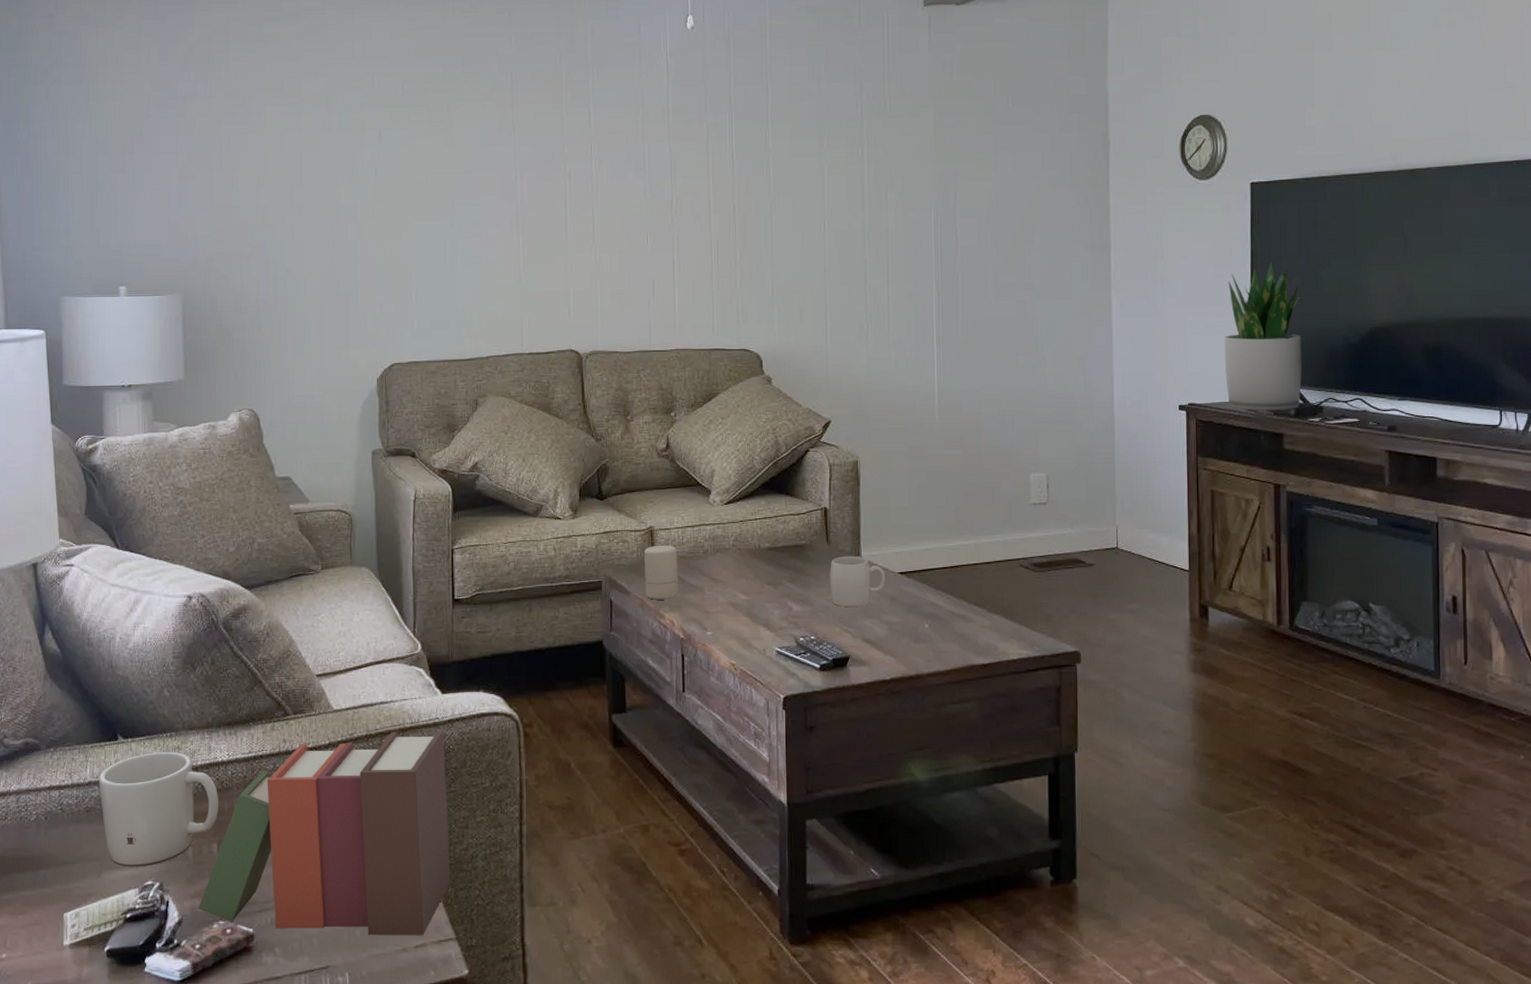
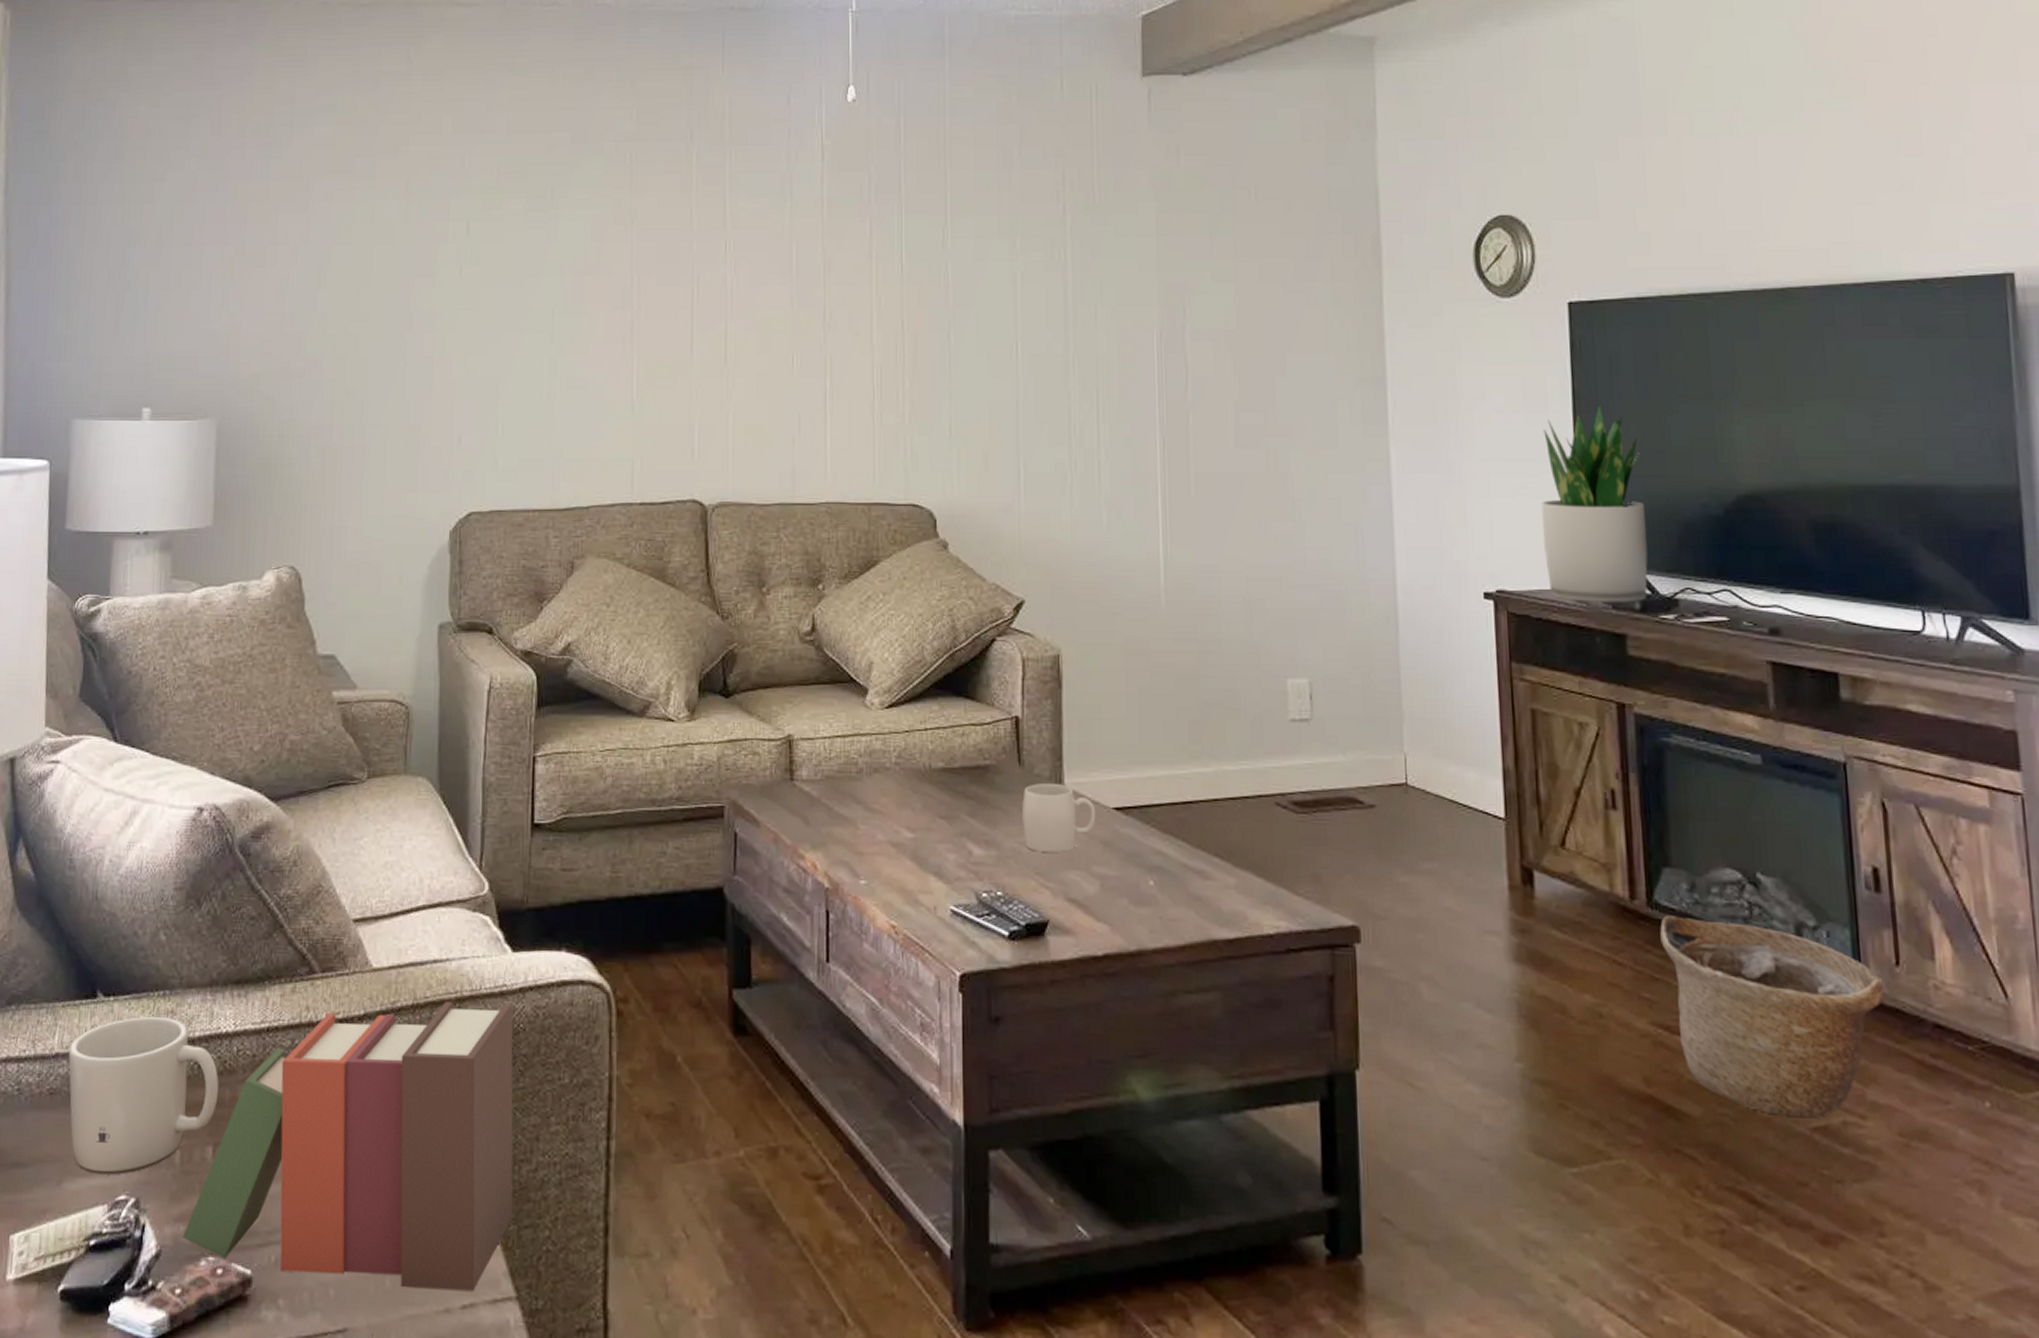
candle: present [644,545,678,600] -> none [780,759,823,835]
basket: none [1298,636,1455,771] -> present [1660,916,1885,1117]

